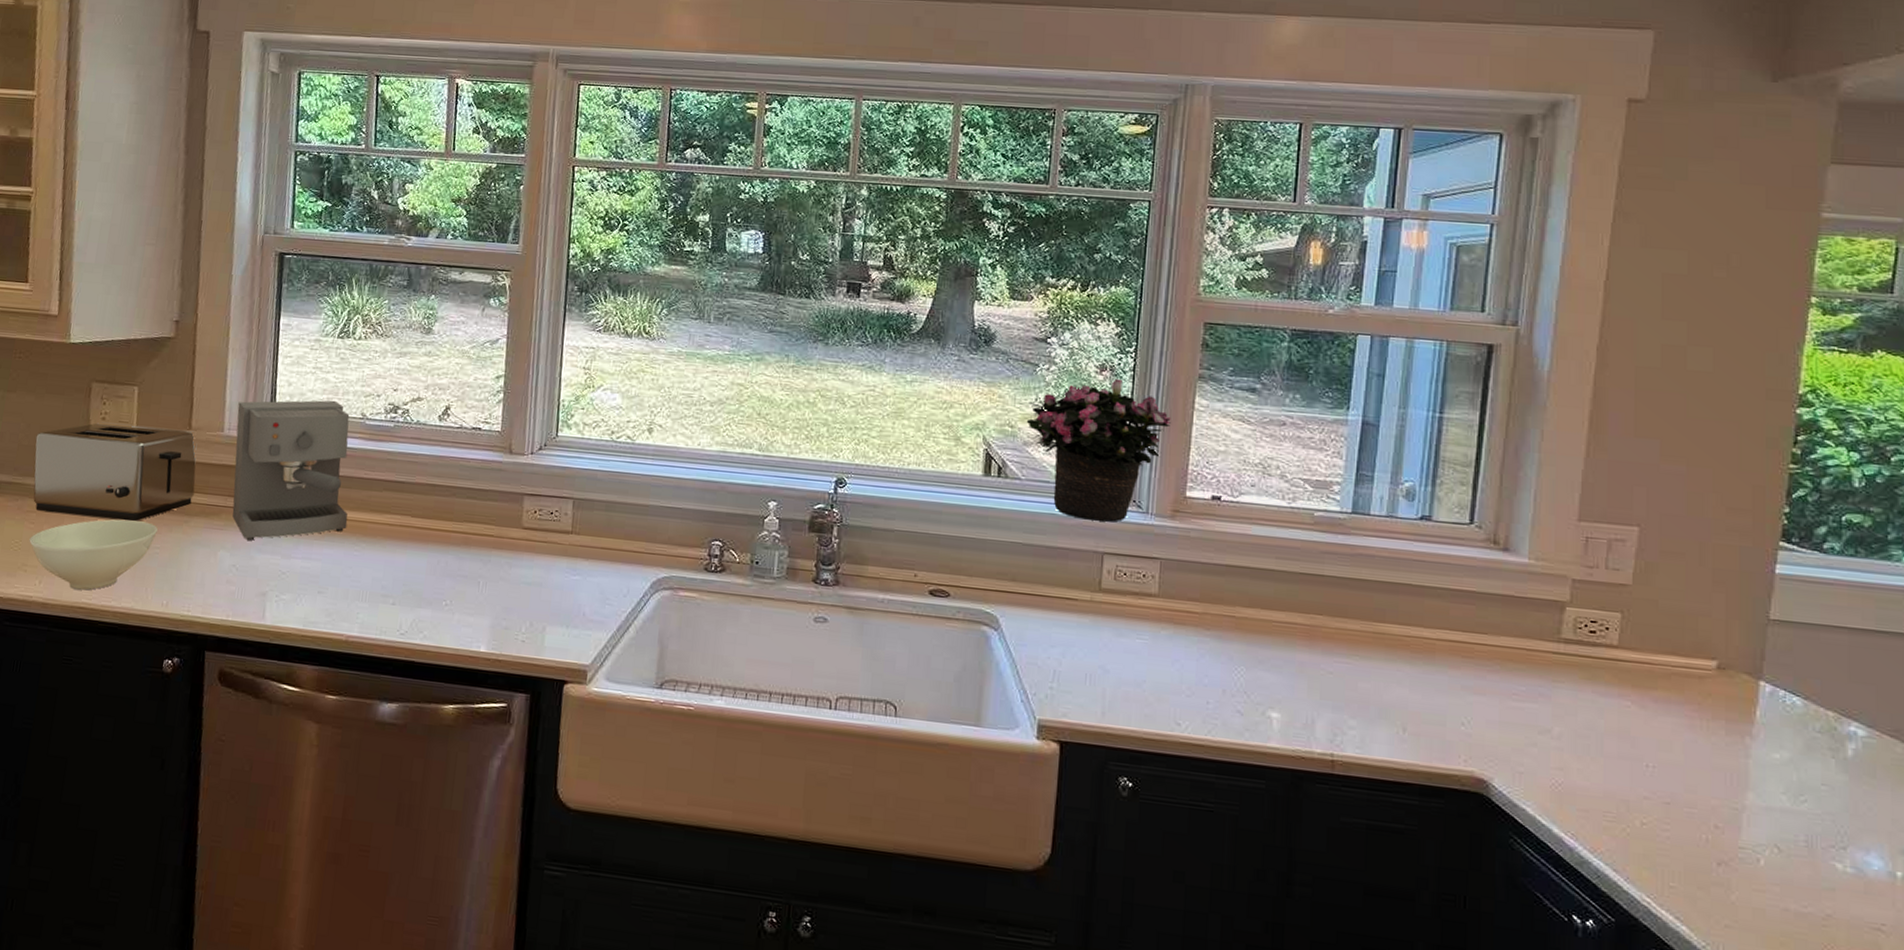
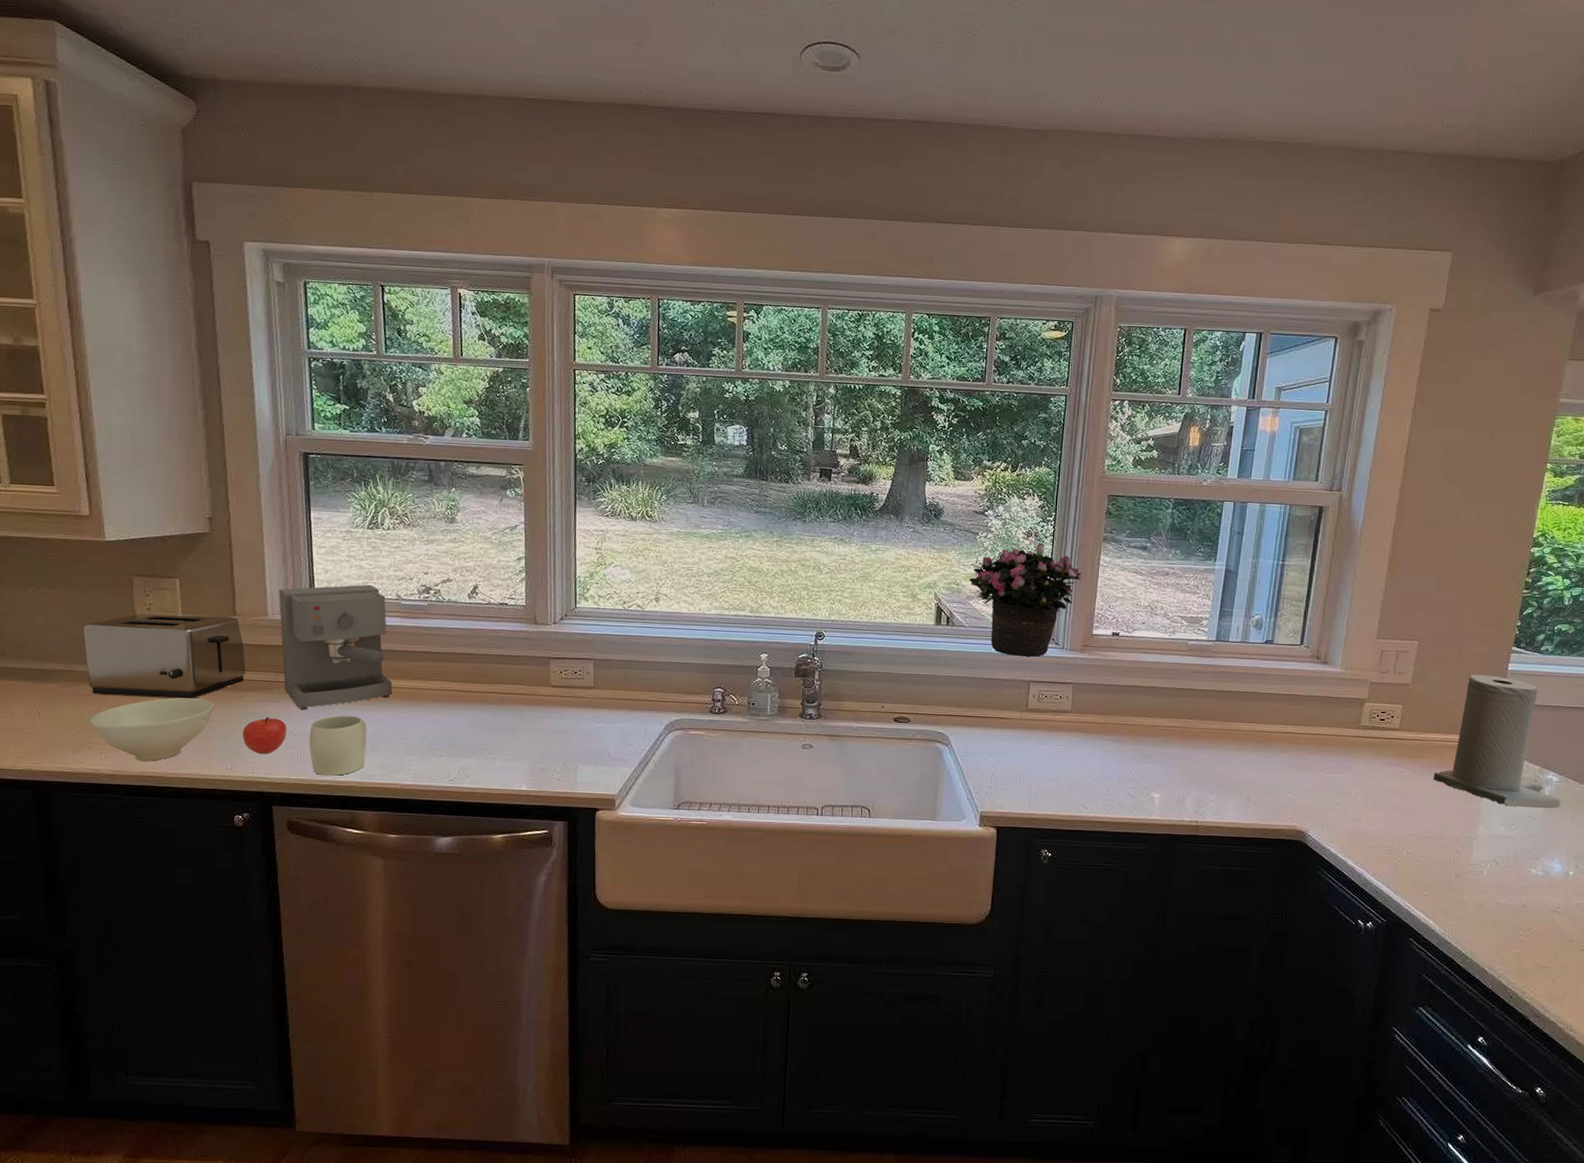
fruit: none [182,545,231,590] -> present [242,716,287,755]
mug: none [251,549,316,621] -> present [309,715,367,777]
paper towel: none [1673,576,1873,776] -> present [1433,674,1561,808]

